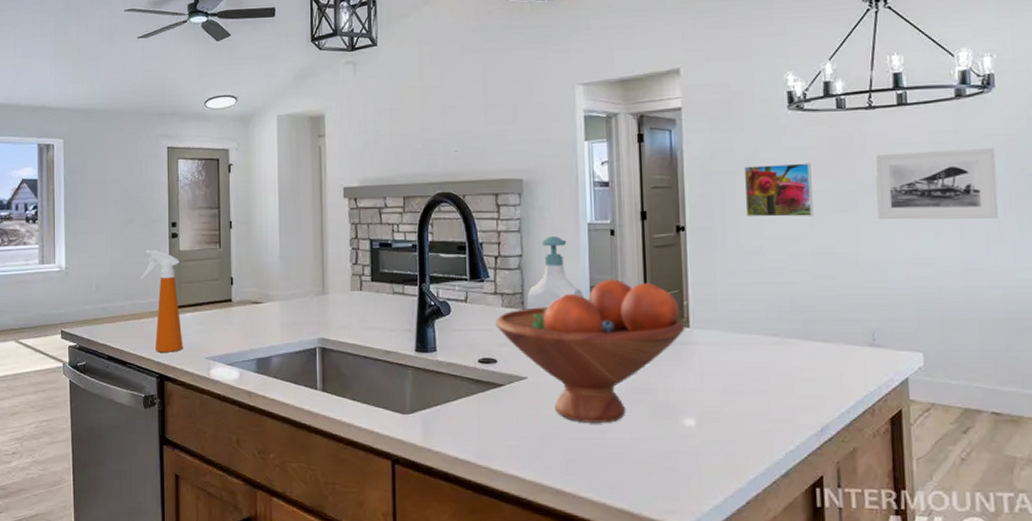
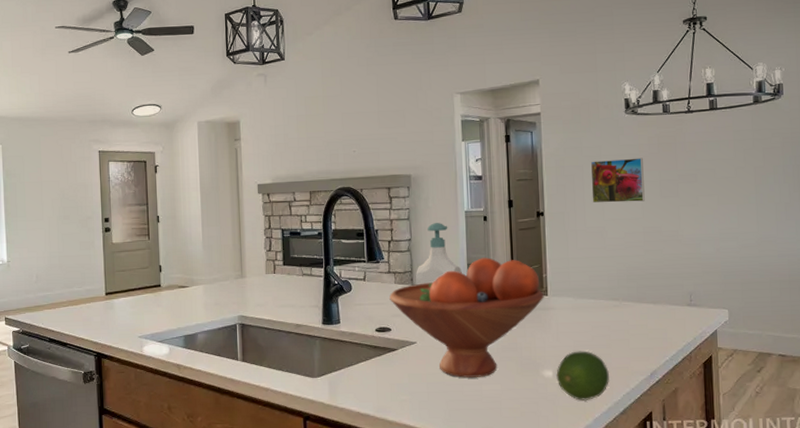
spray bottle: present [139,249,183,352] -> none [76,242,118,334]
fruit: none [700,396,768,458] -> present [556,351,610,401]
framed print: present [875,147,999,220] -> none [692,143,786,203]

